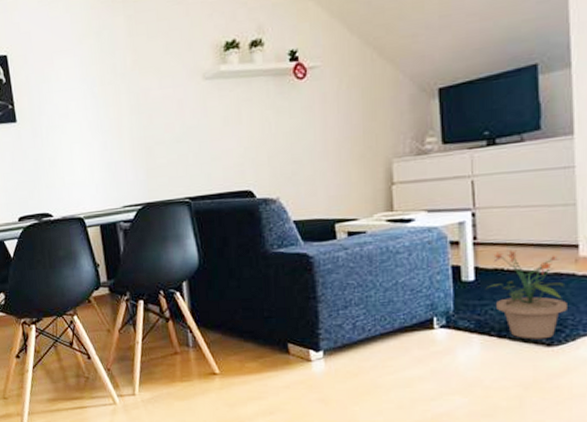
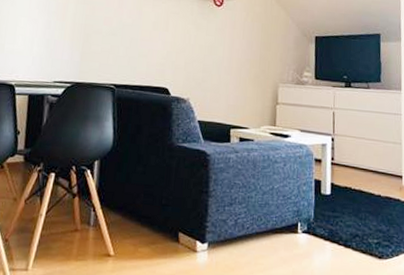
potted plant: present [485,250,567,339] -> none [337,173,394,252]

